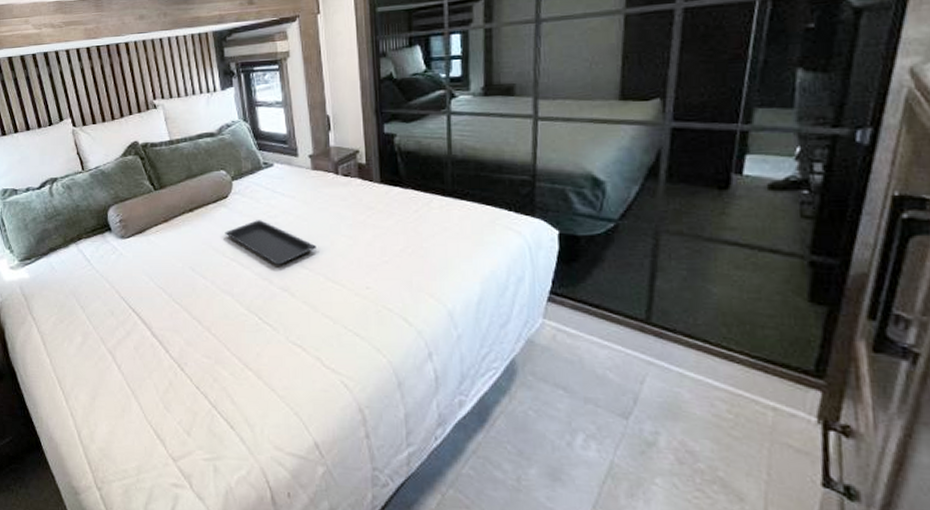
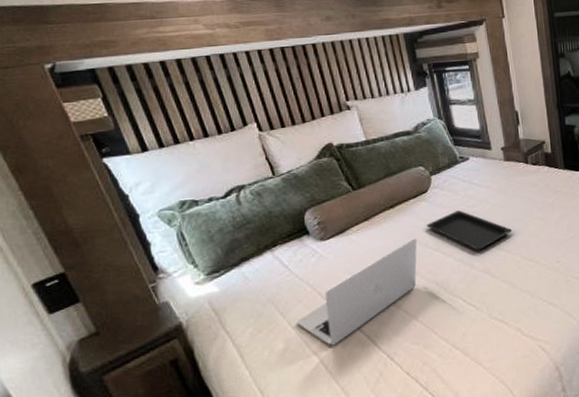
laptop: none [95,245,215,346] -> present [297,238,417,346]

